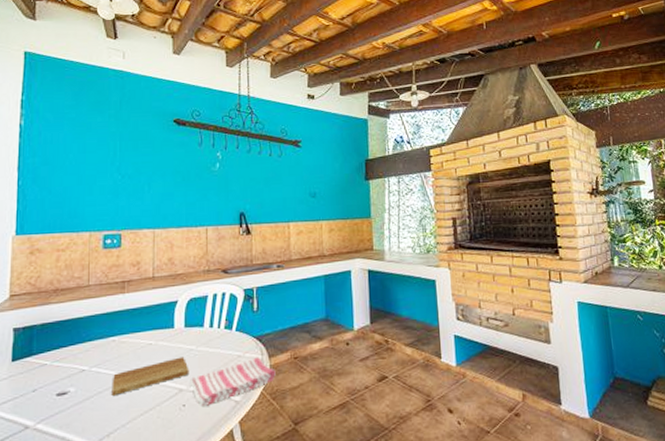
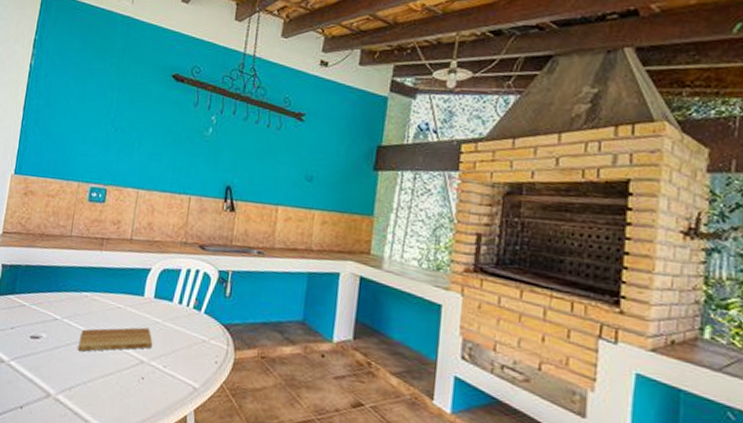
dish towel: present [190,357,276,406] -> none [151,346,240,385]

